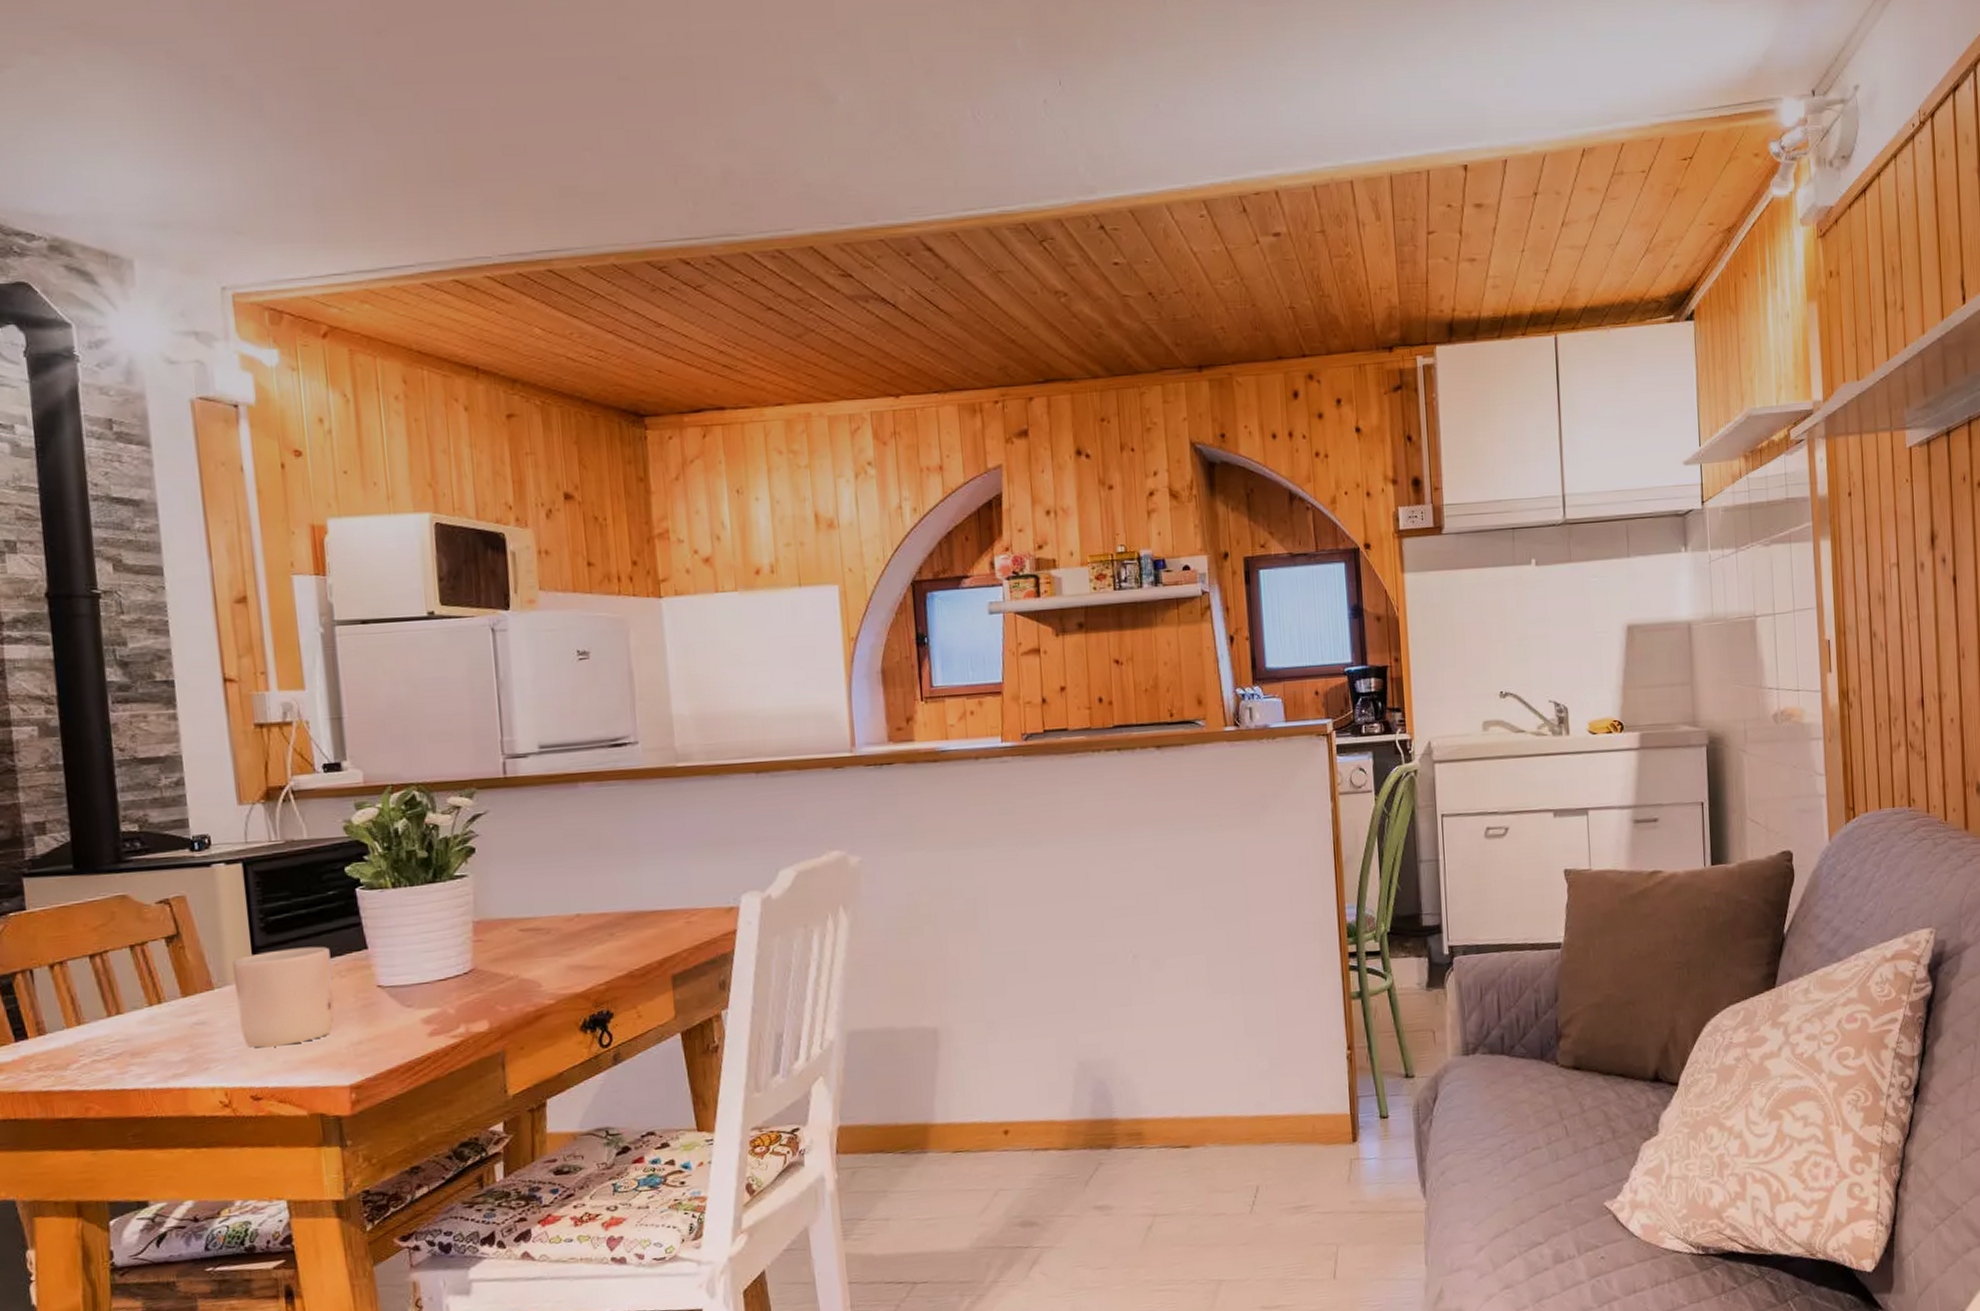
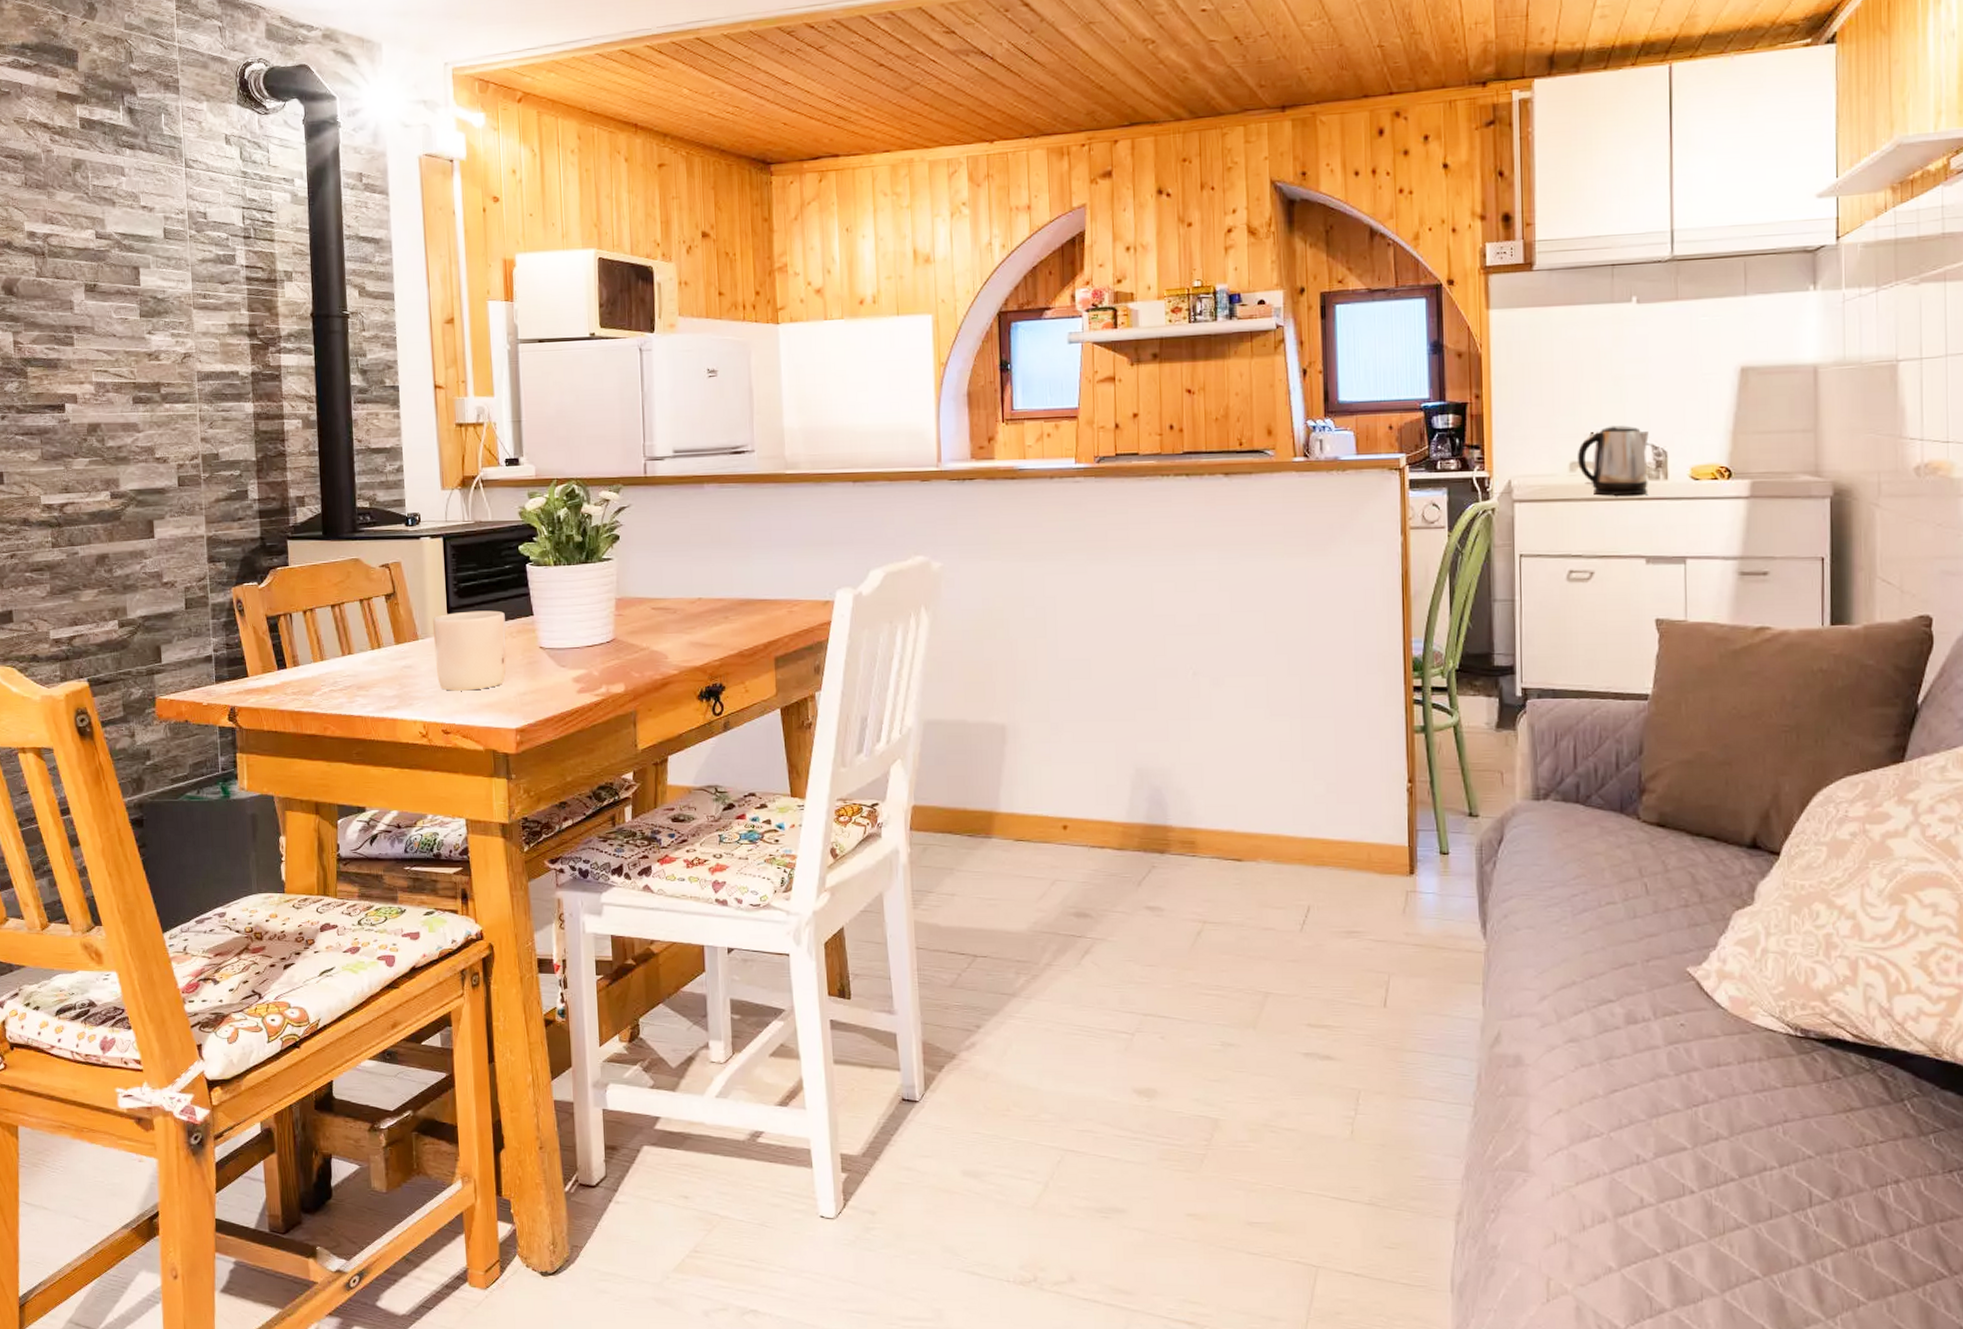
kettle: none [1488,684,1553,755] -> present [1577,425,1649,498]

